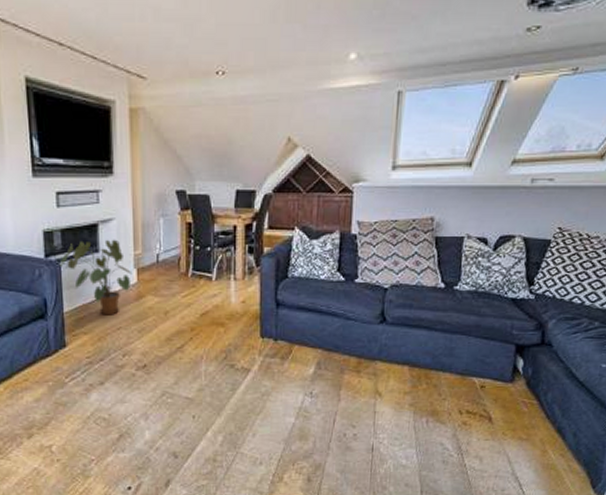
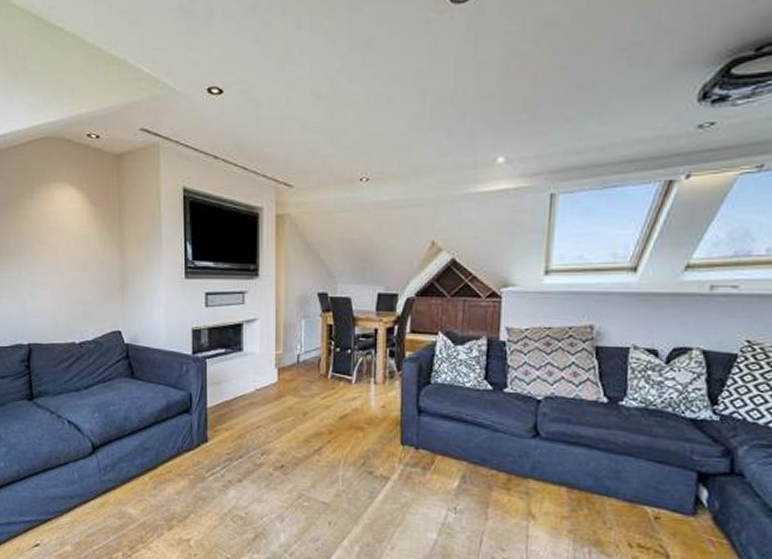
house plant: present [59,239,133,315] -> none [205,338,274,413]

